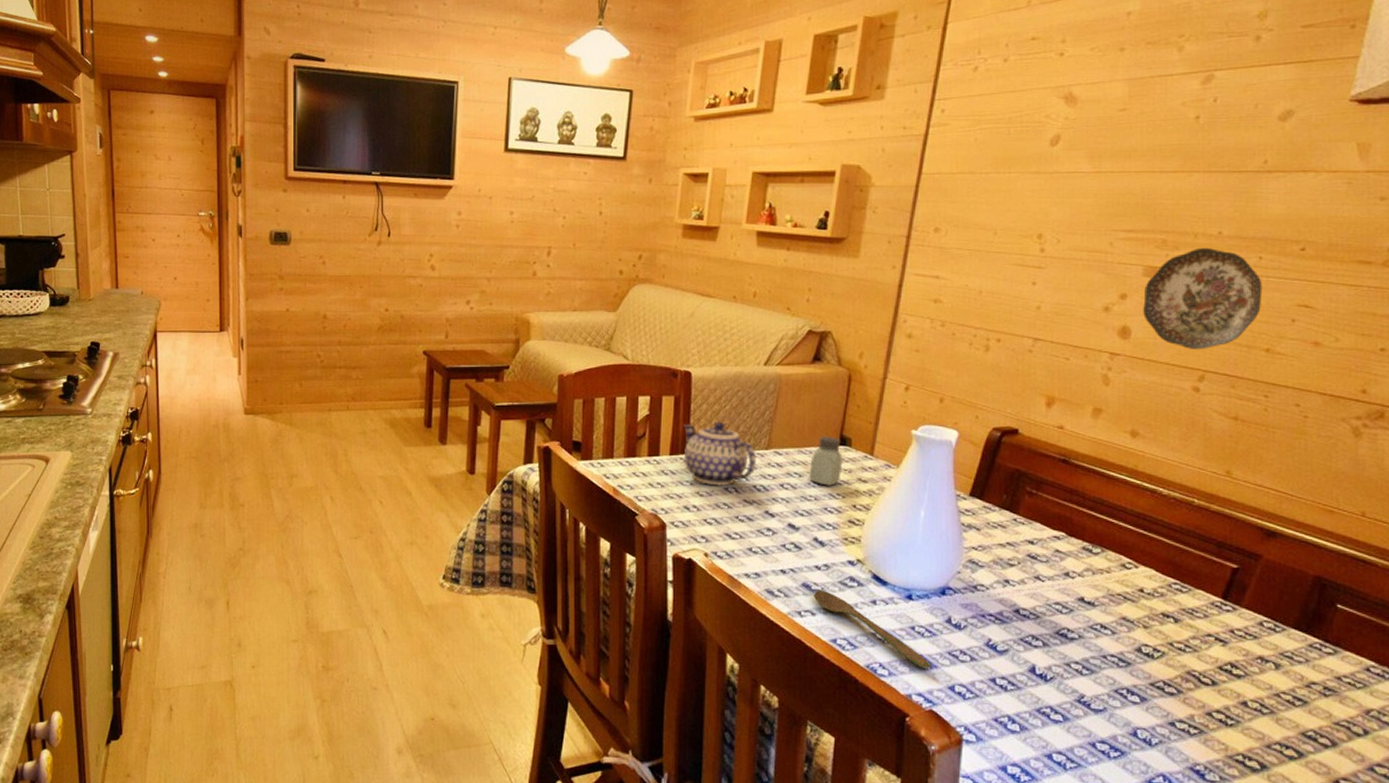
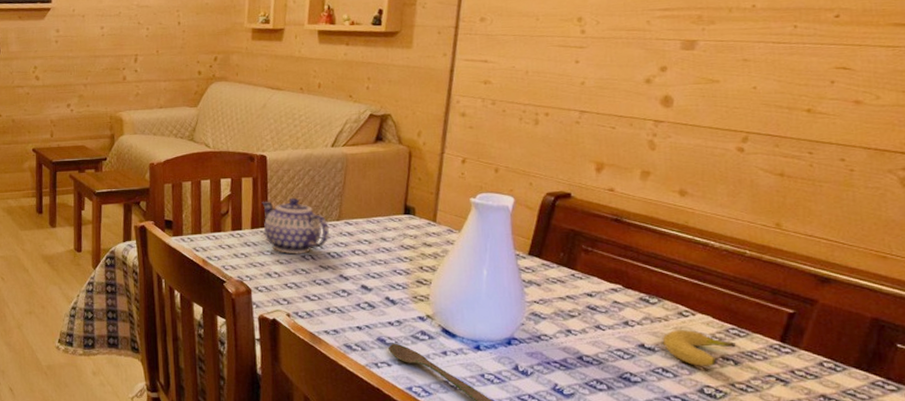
saltshaker: present [809,436,843,486] -> none [378,206,408,251]
fruit: none [1102,583,1177,623] -> present [662,330,736,366]
decorative plate: present [1143,247,1263,350] -> none [683,20,800,114]

